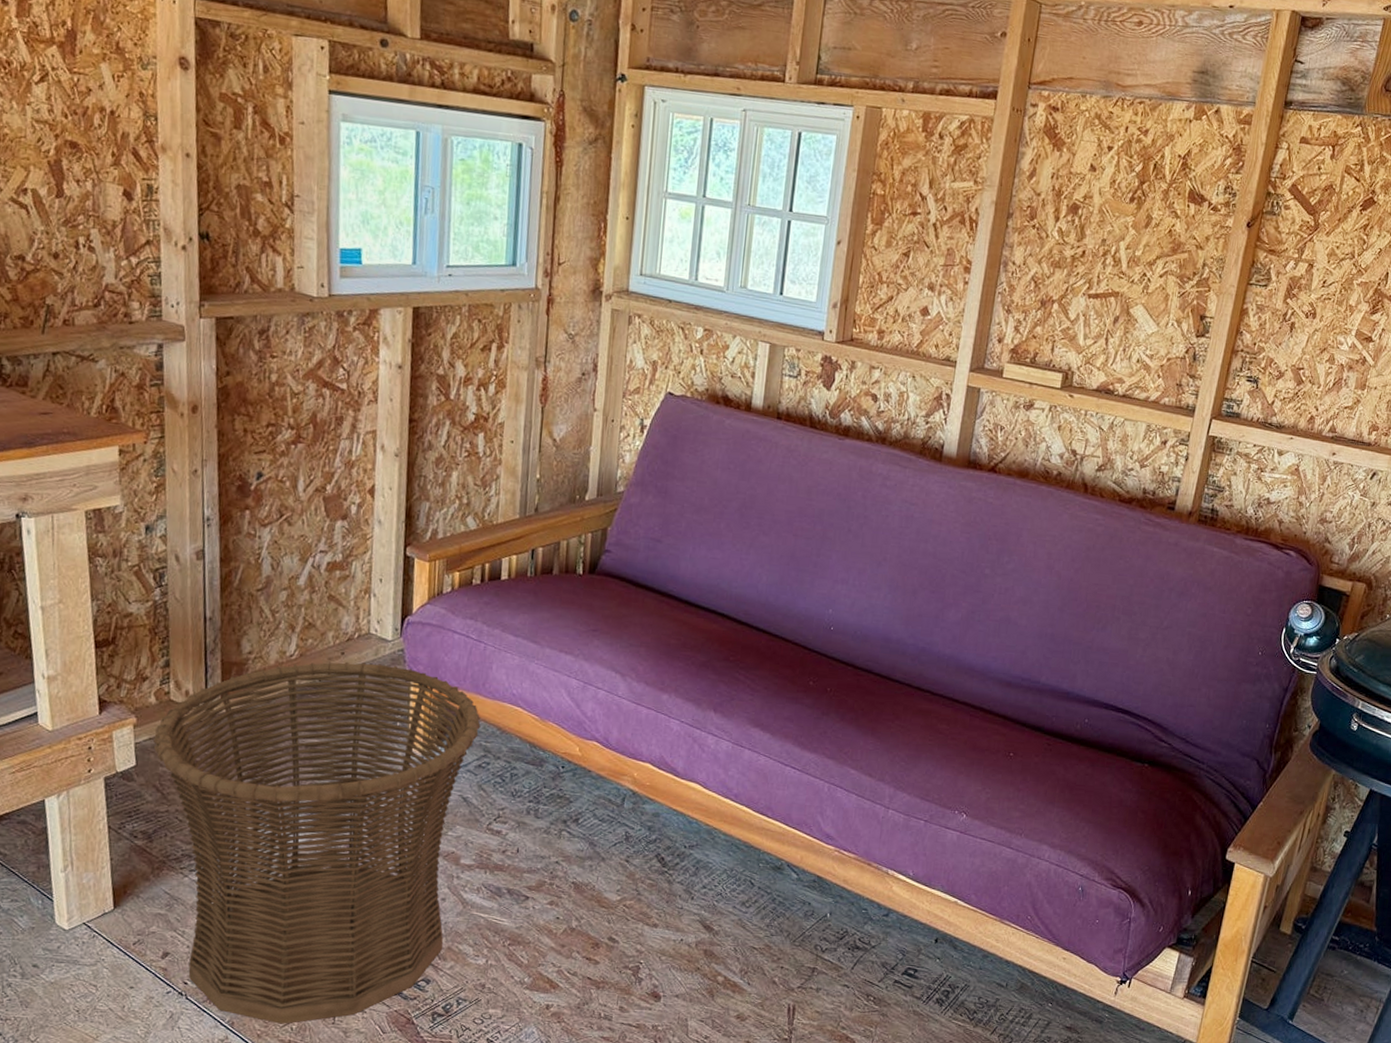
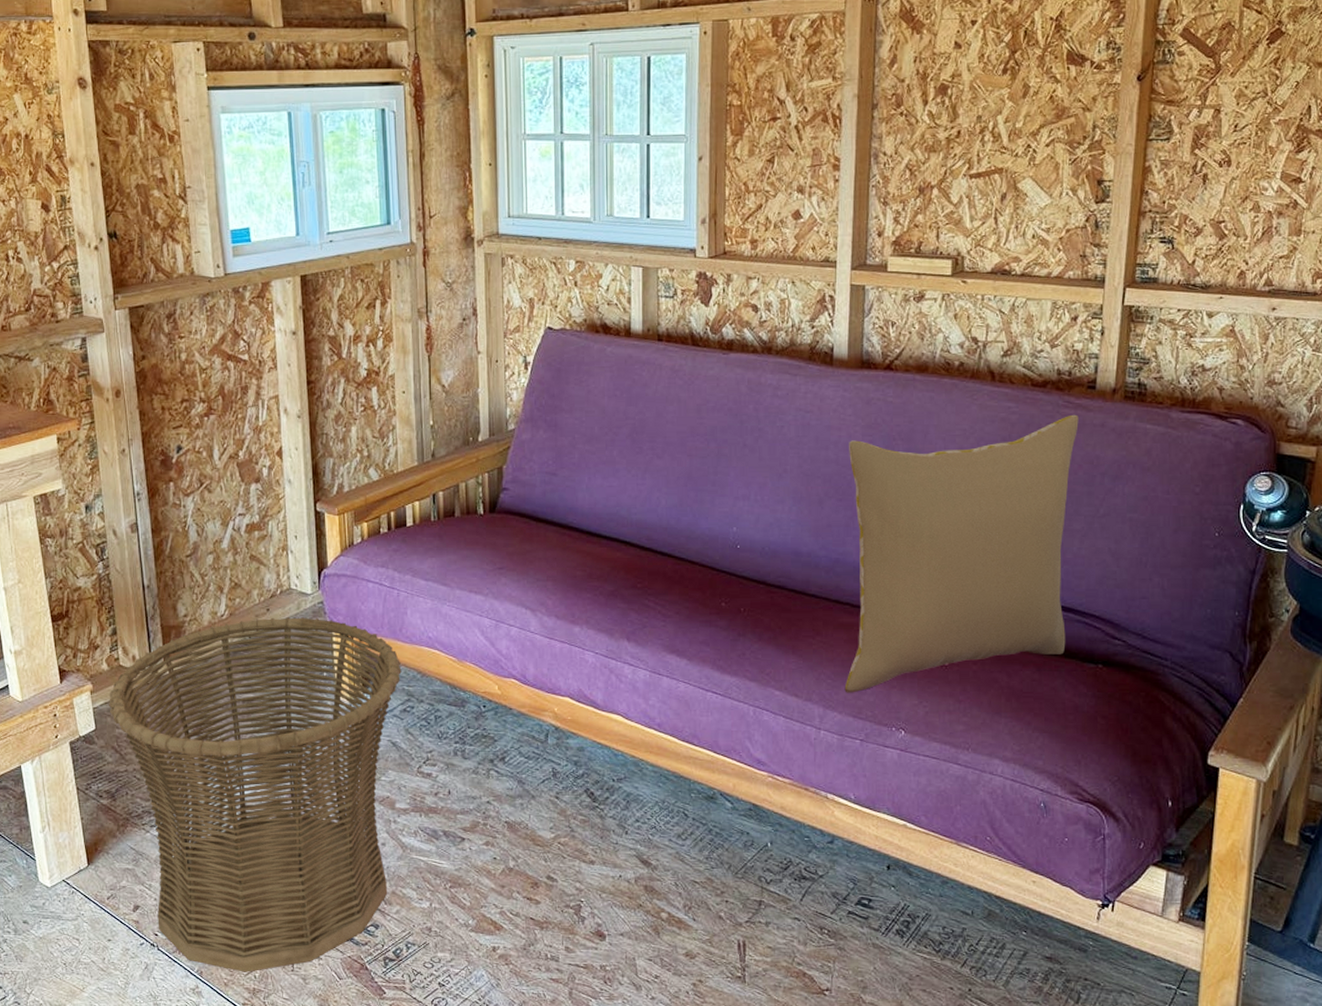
pillow: none [915,531,1157,776] -> present [844,414,1079,693]

